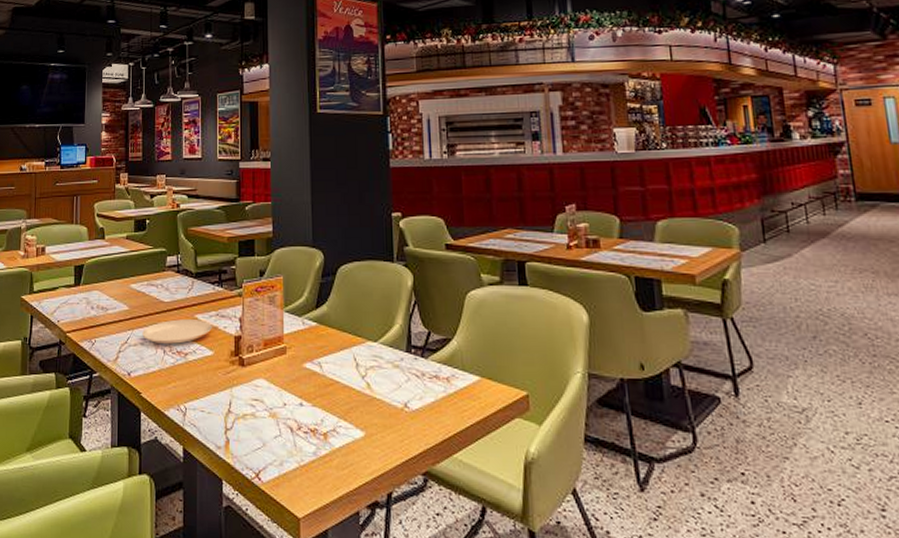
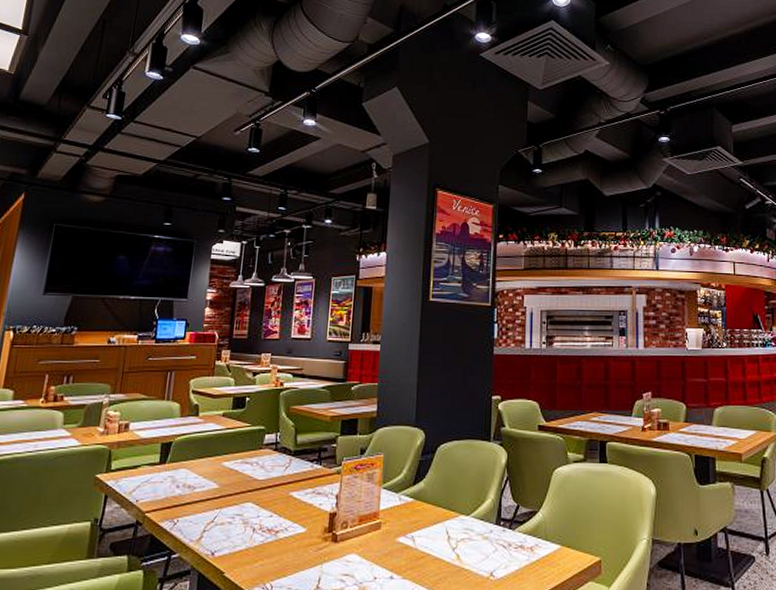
plate: present [142,319,212,344] -> none [231,497,307,522]

